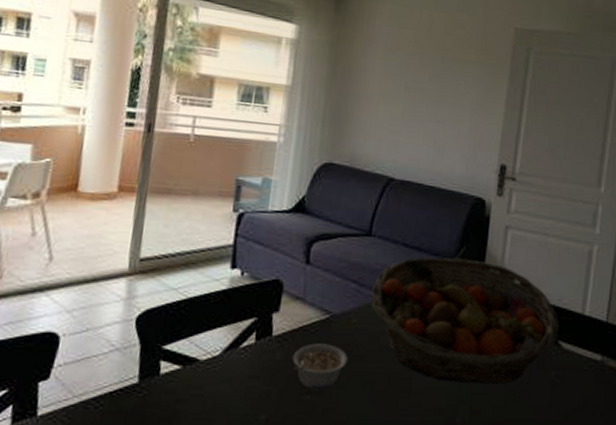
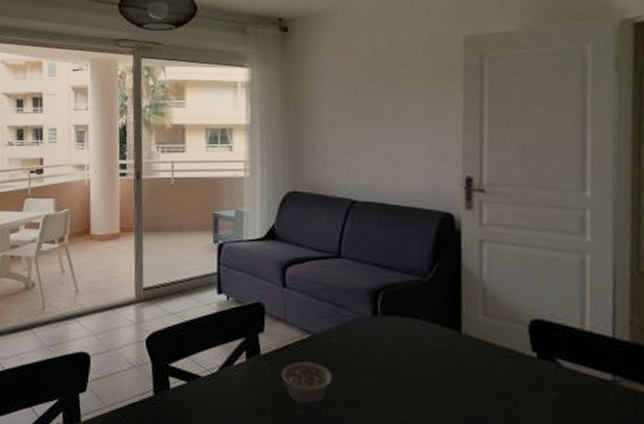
fruit basket: present [371,257,560,385] -> none [348,275,556,405]

